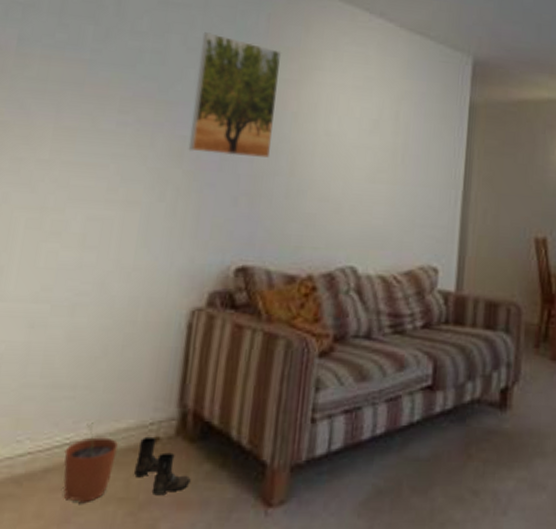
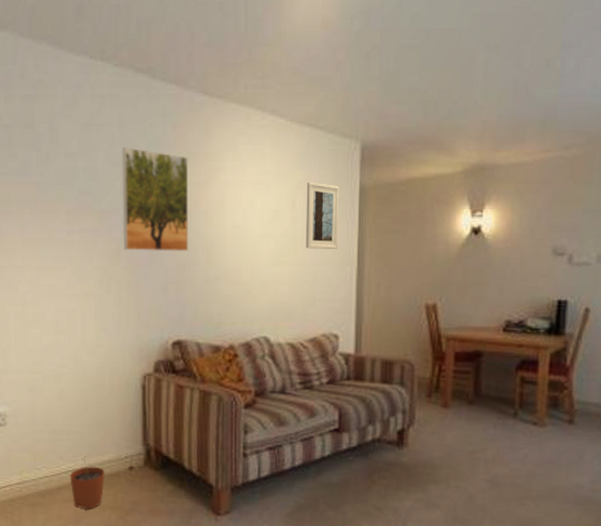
boots: present [134,436,191,496] -> none [119,466,159,506]
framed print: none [407,92,447,169] -> present [305,182,339,249]

